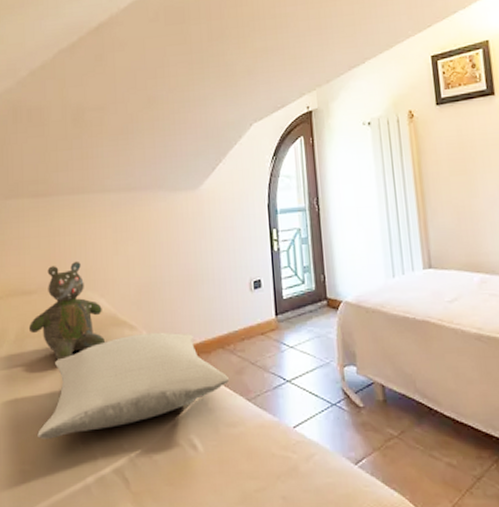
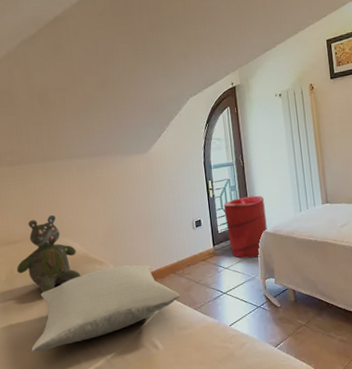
laundry hamper: none [291,252,348,336] -> present [223,195,267,259]

